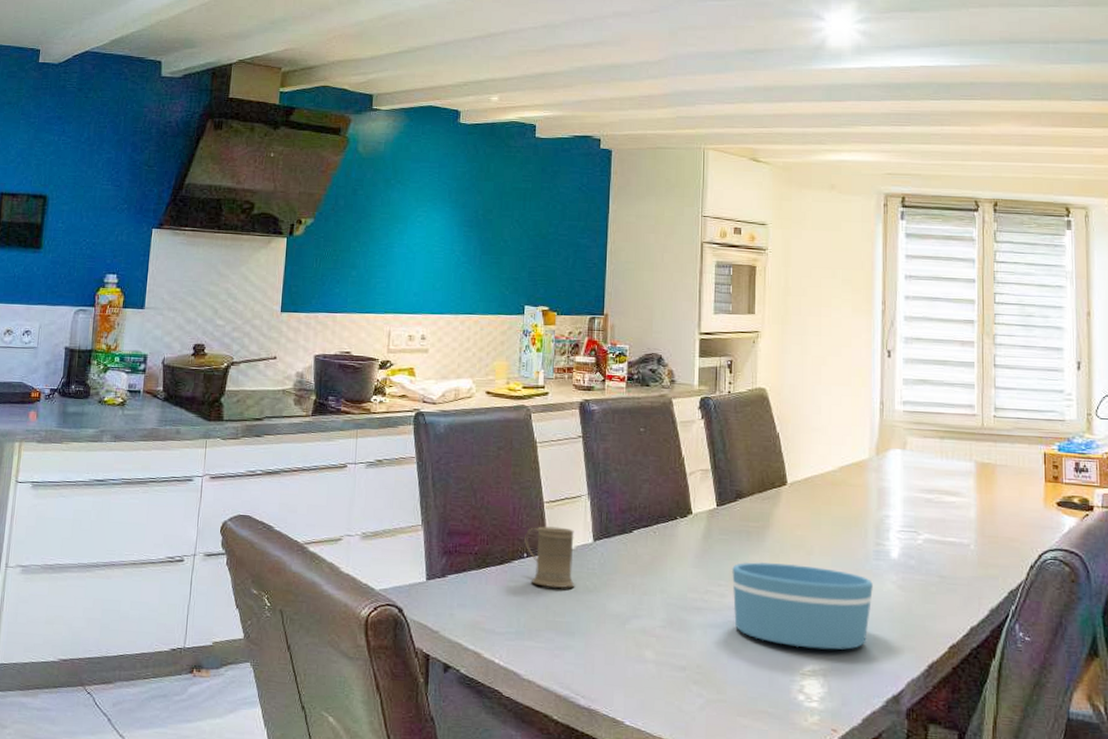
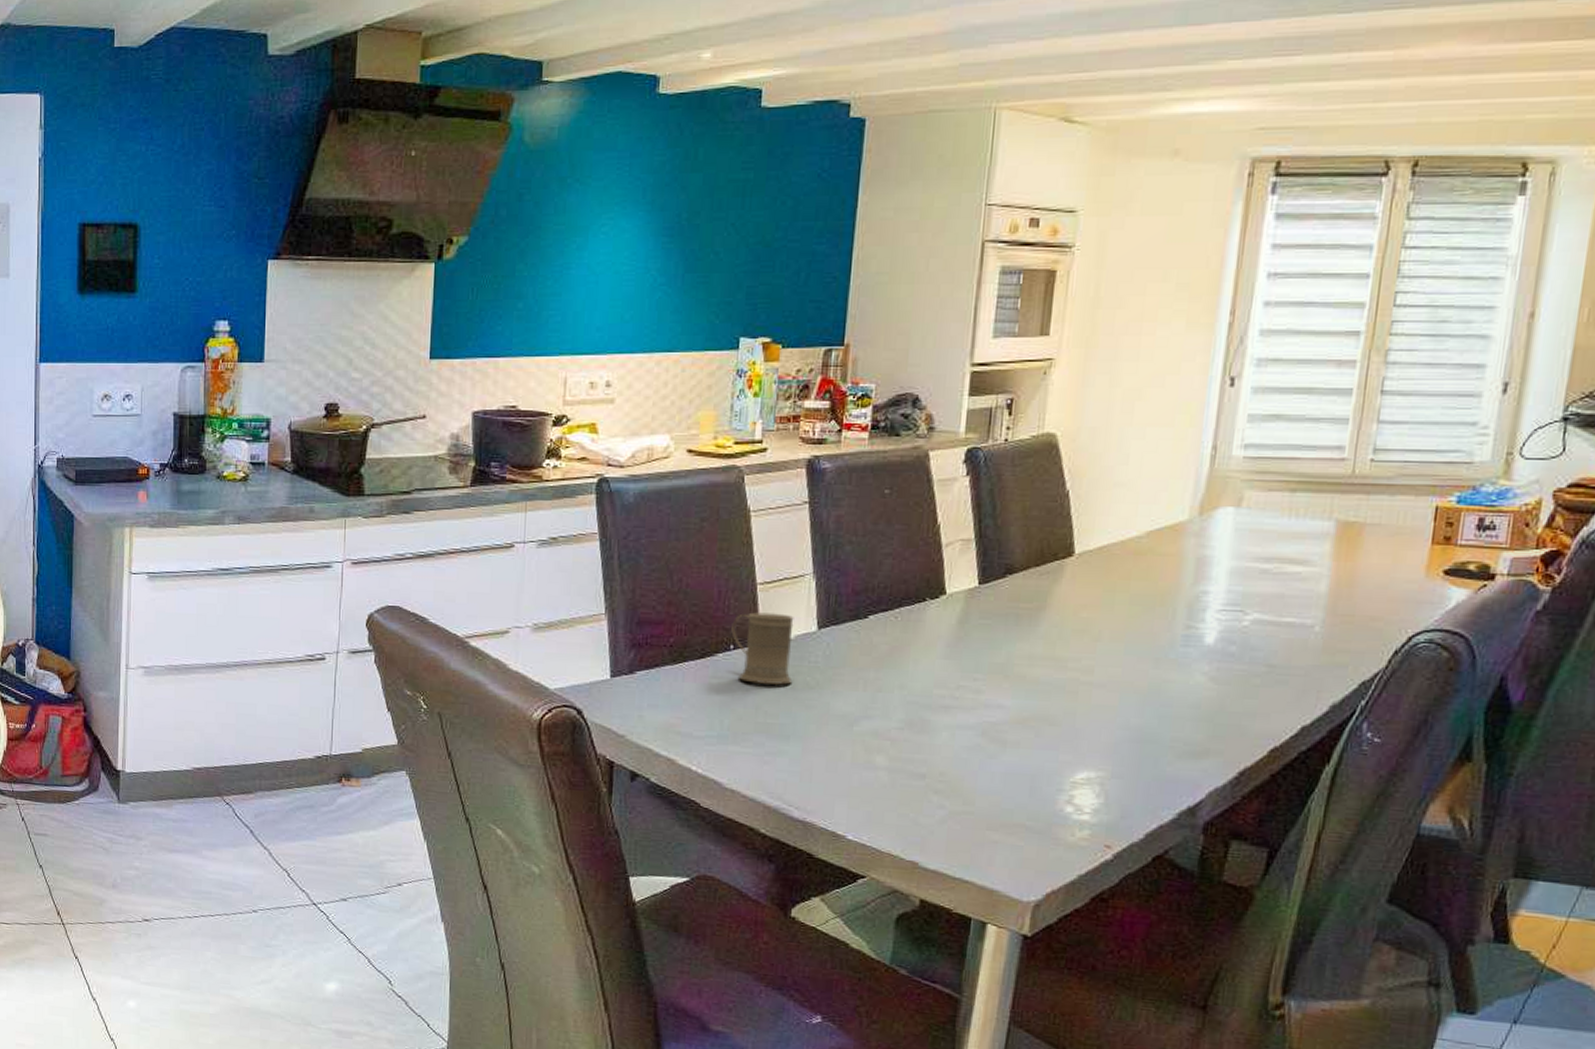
bowl: present [732,561,873,650] -> none [990,650,1177,755]

